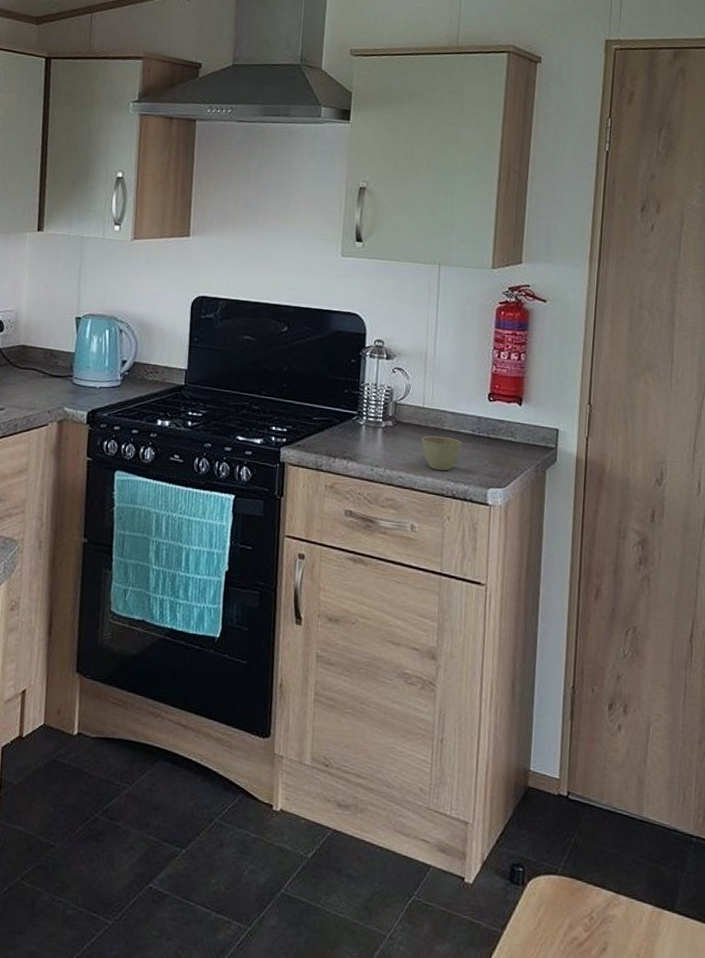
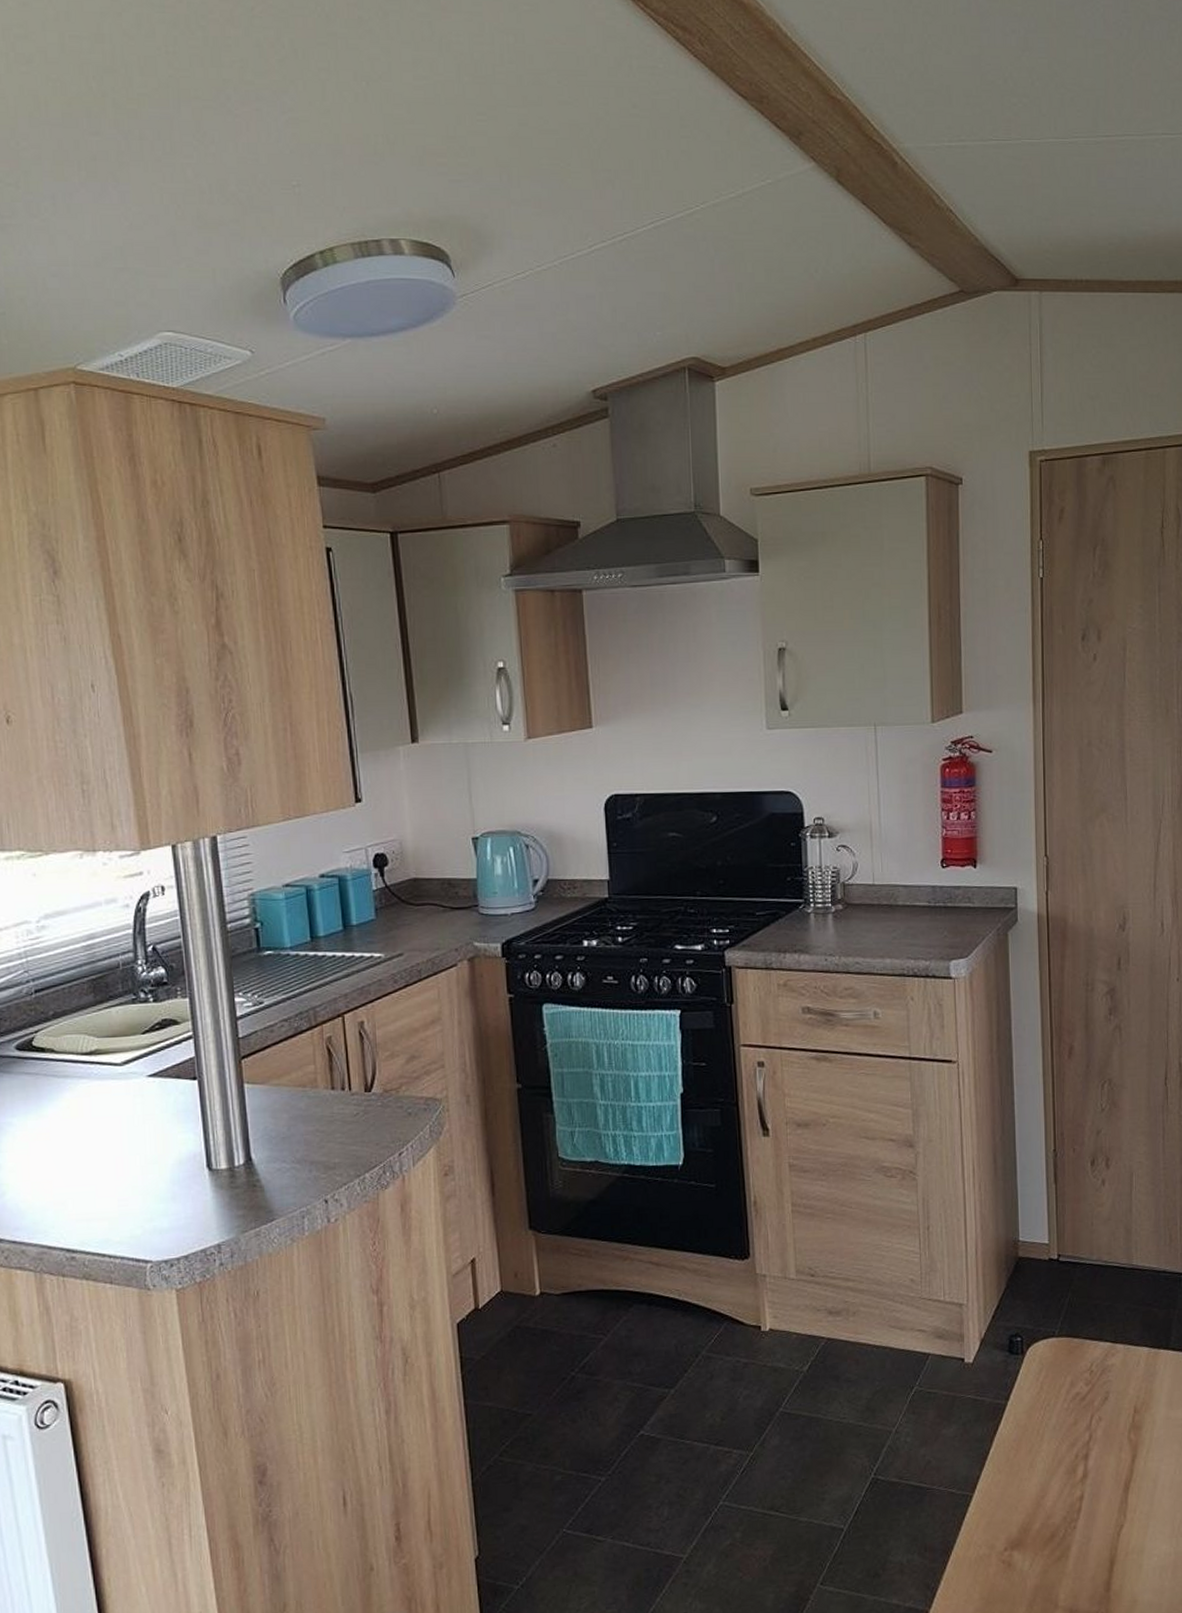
cup: present [421,436,462,471] -> none [875,913,918,950]

